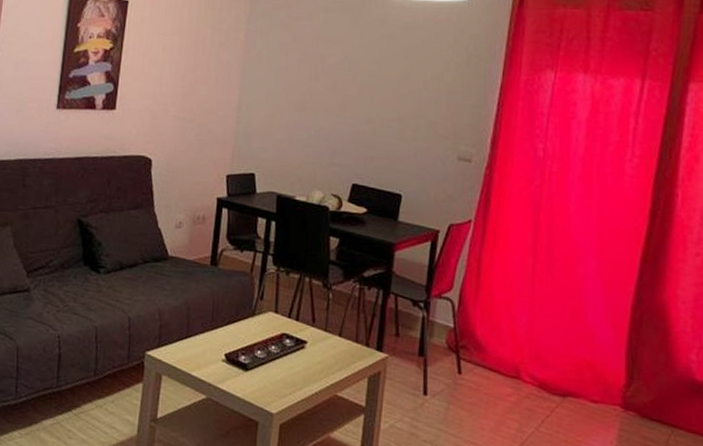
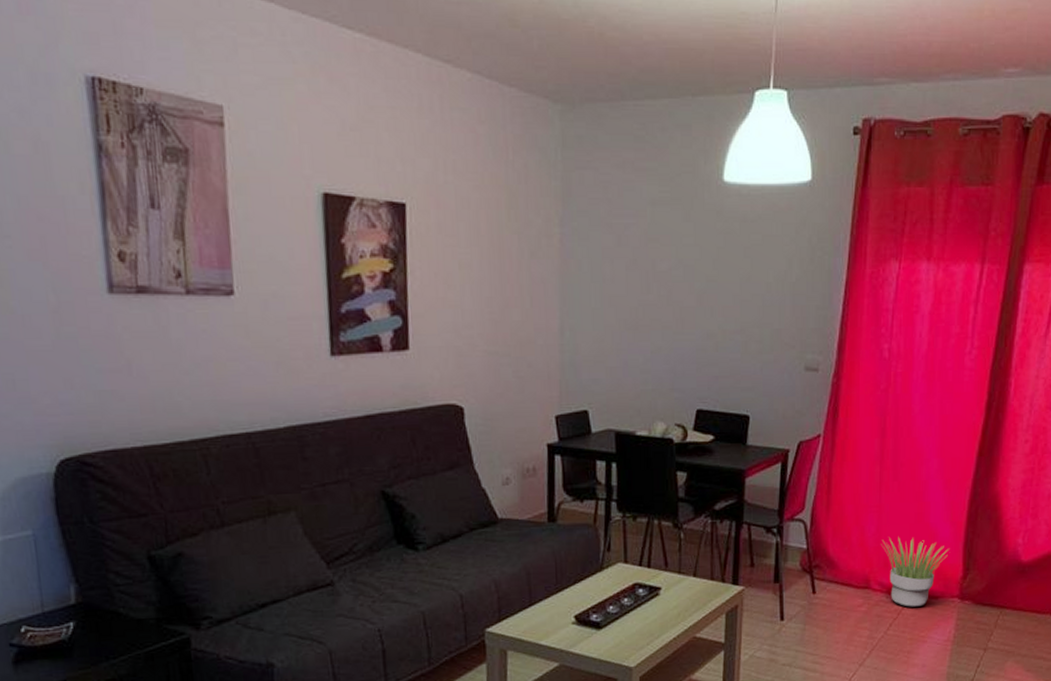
potted plant: none [533,331,608,408] -> present [881,537,948,607]

